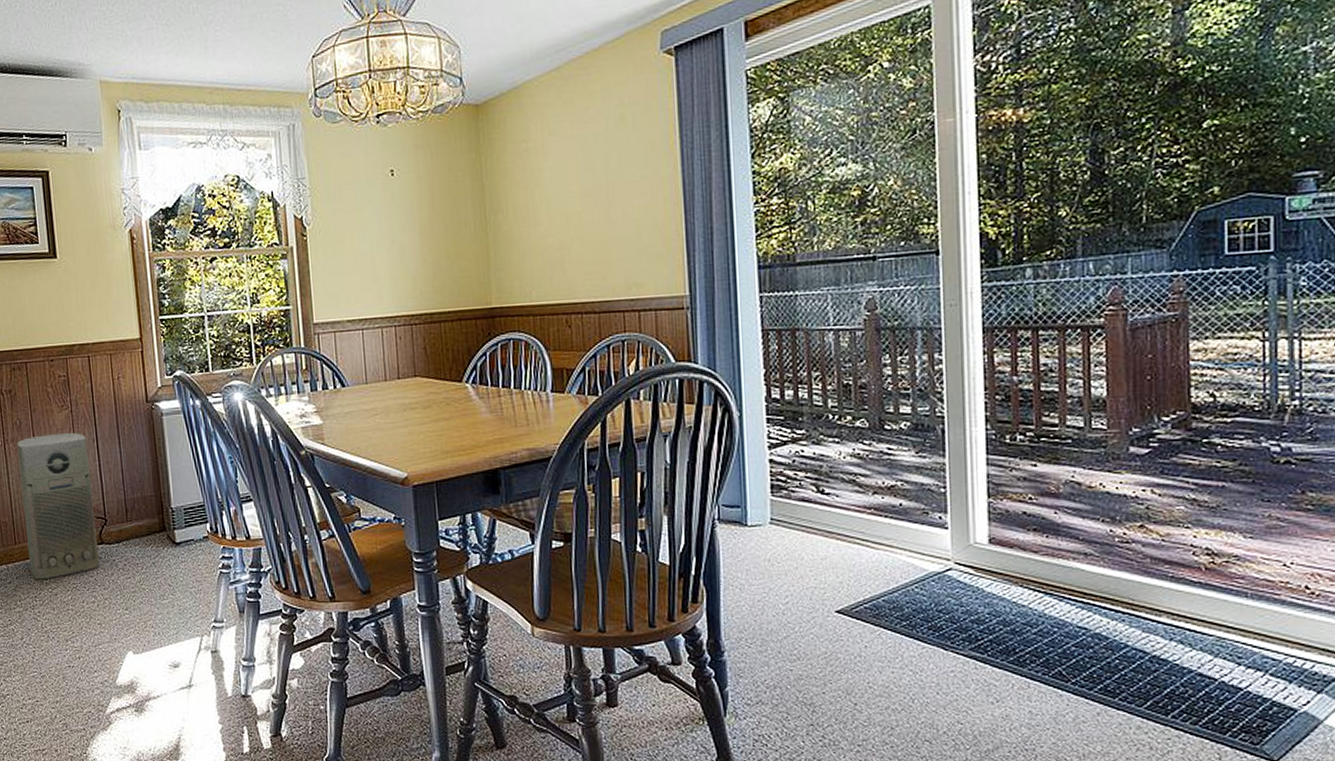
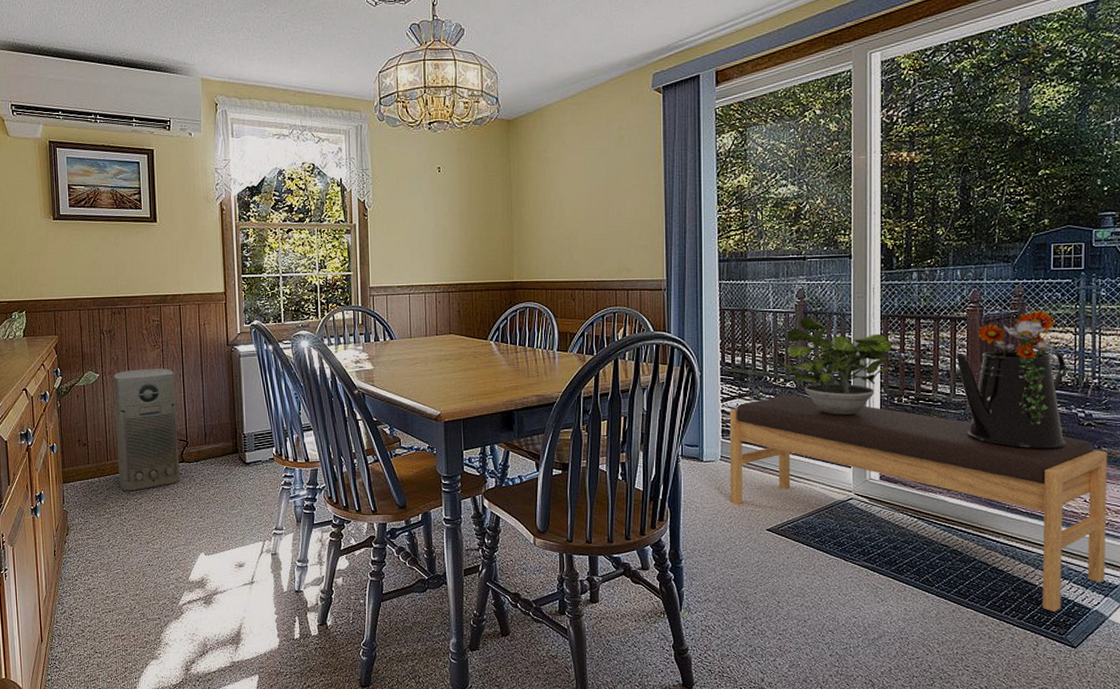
bench: none [779,437,1317,714] -> present [729,395,1107,612]
potted plant: none [848,335,1000,462] -> present [781,317,892,416]
watering can: none [1091,310,1255,498] -> present [956,310,1067,449]

